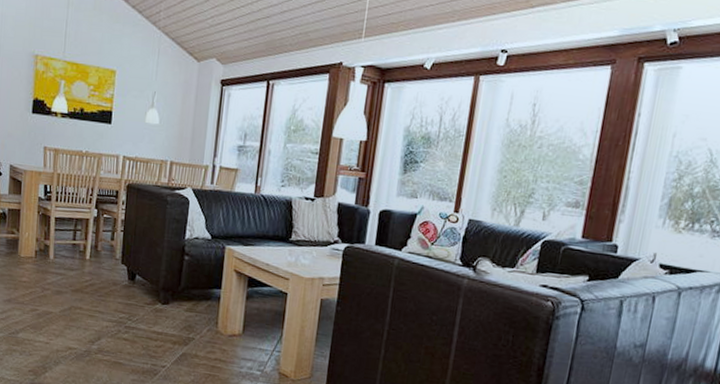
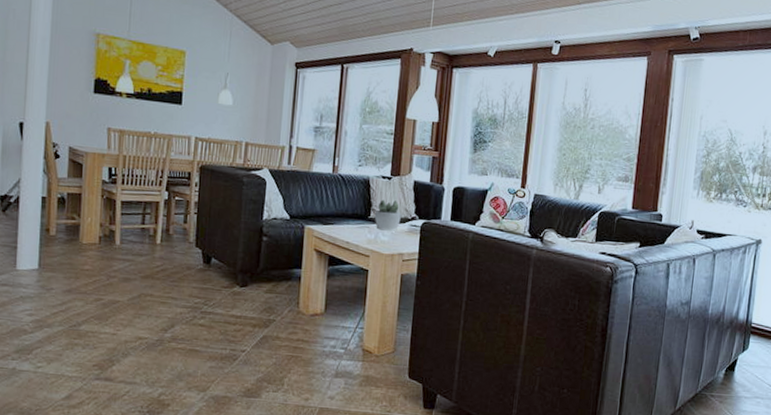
succulent plant: none [295,221,324,255] -> present [374,199,401,231]

